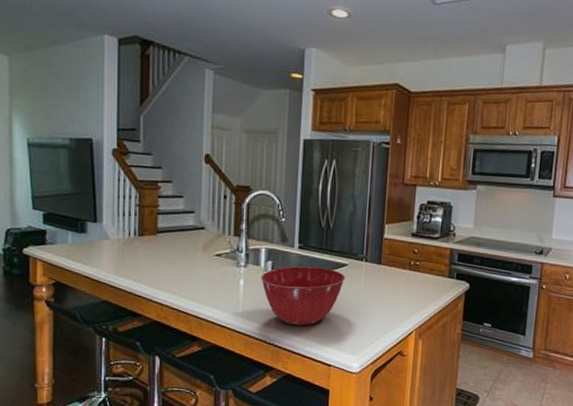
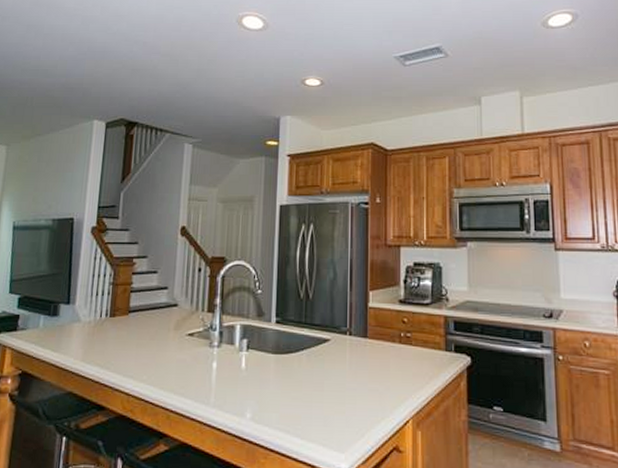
mixing bowl: present [261,266,345,326] -> none [235,343,328,416]

